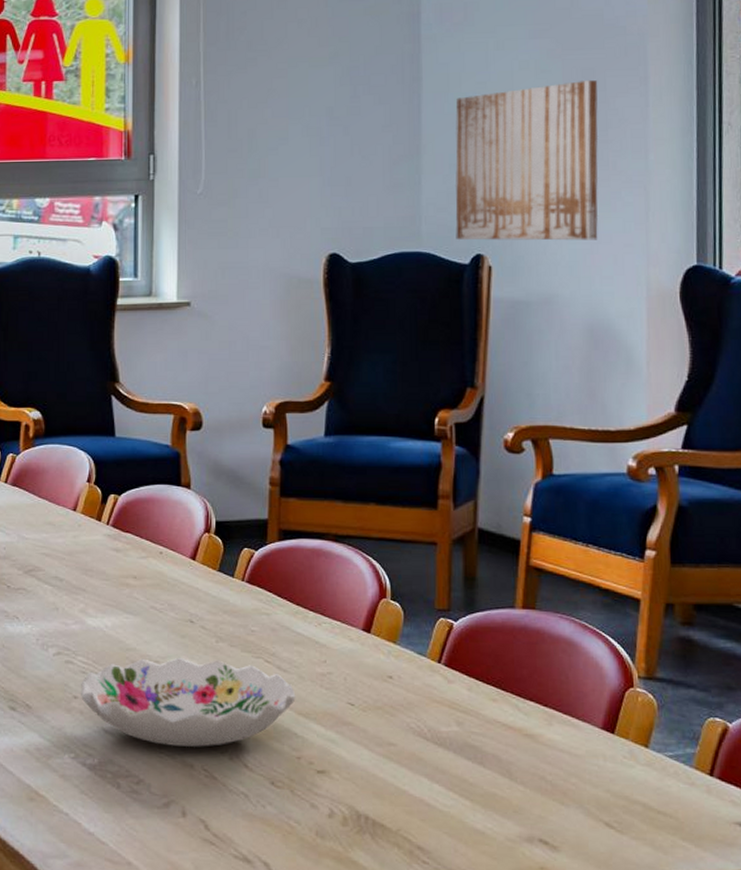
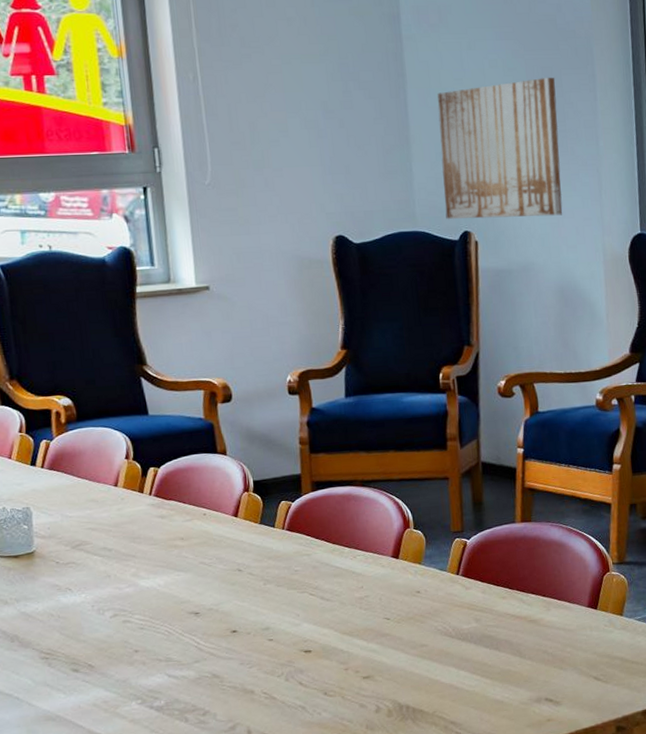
decorative bowl: present [81,657,296,747] -> none [140,599,340,679]

